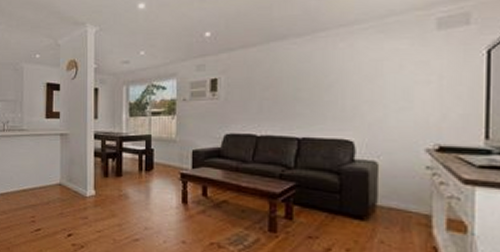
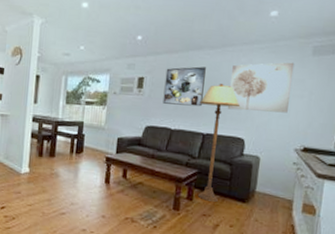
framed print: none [243,59,293,107] -> present [163,66,206,107]
floor lamp: none [289,77,344,222] -> present [197,84,241,203]
wall art: none [326,41,413,107] -> present [227,62,295,113]

